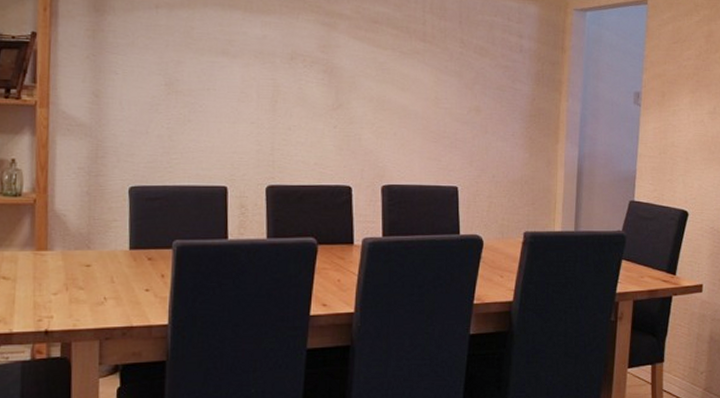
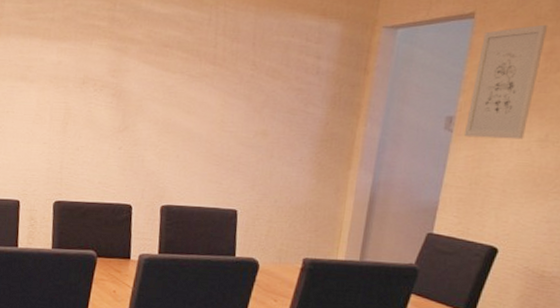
wall art: none [650,11,705,112] -> present [463,24,548,140]

